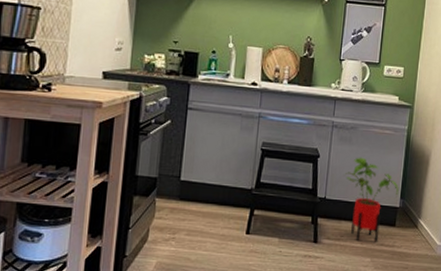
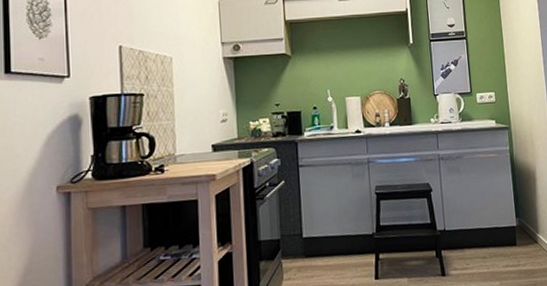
house plant: present [345,157,399,242] -> none [459,184,513,266]

